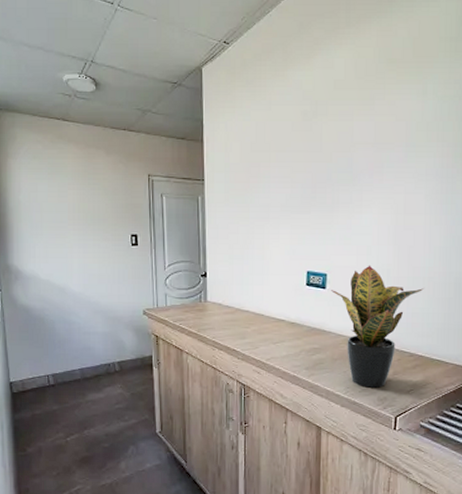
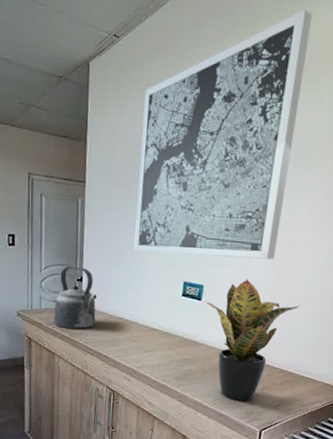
kettle: none [180,262,222,324] -> present [54,266,97,329]
wall art: none [255,9,411,244] -> present [134,9,313,259]

